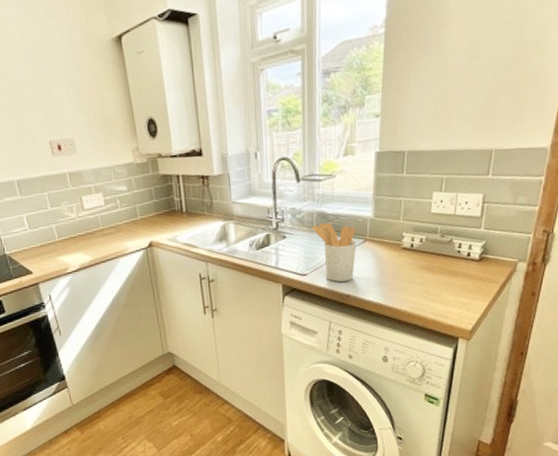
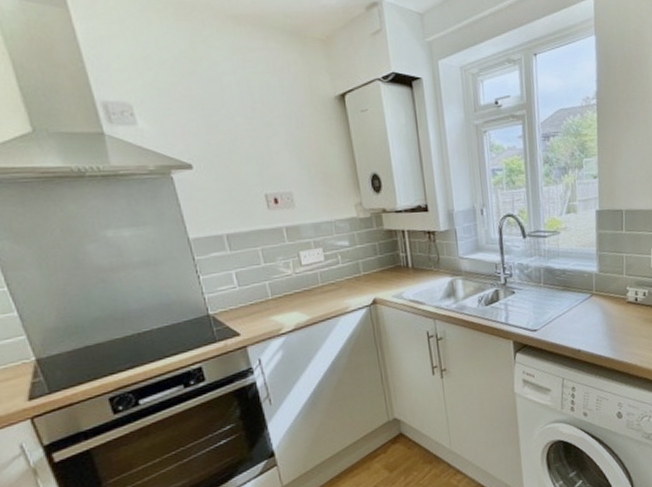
utensil holder: present [312,222,357,282] -> none [540,277,585,337]

